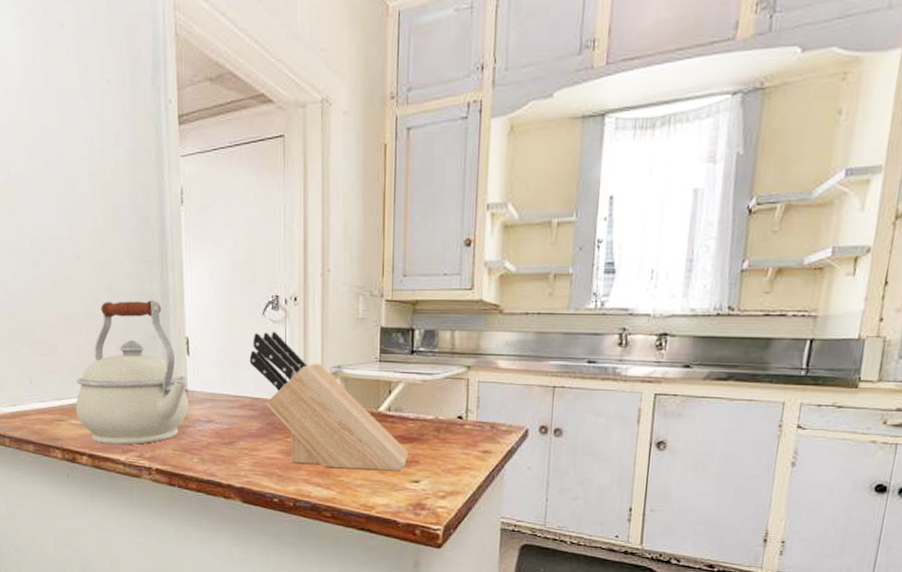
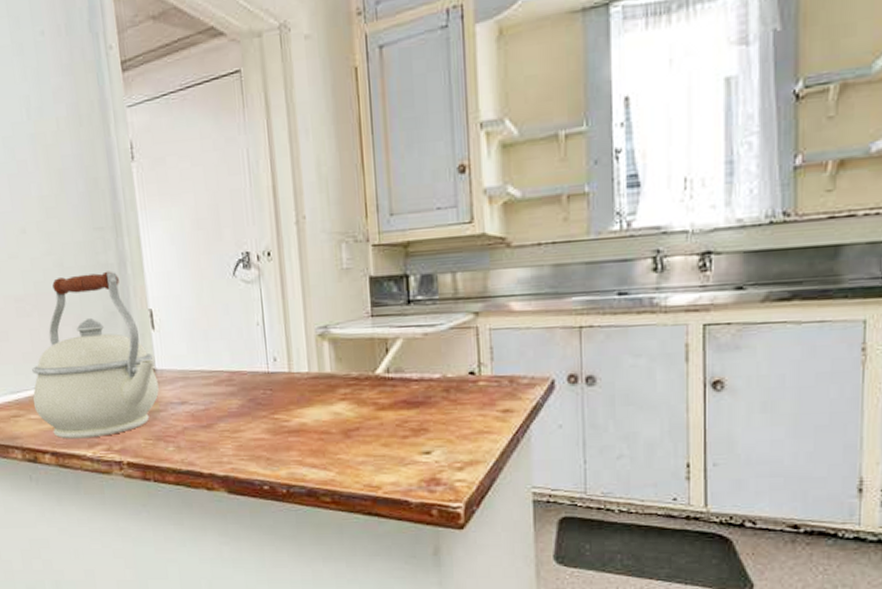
knife block: present [249,331,409,471] -> none [222,292,416,444]

